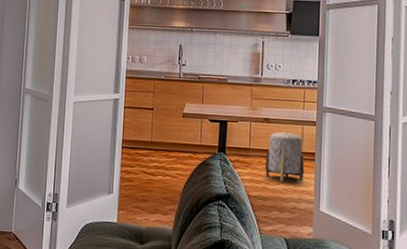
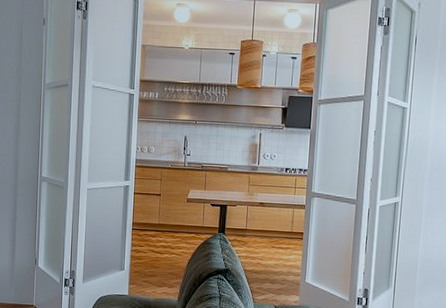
stool: present [265,132,305,182] -> none [259,214,294,258]

